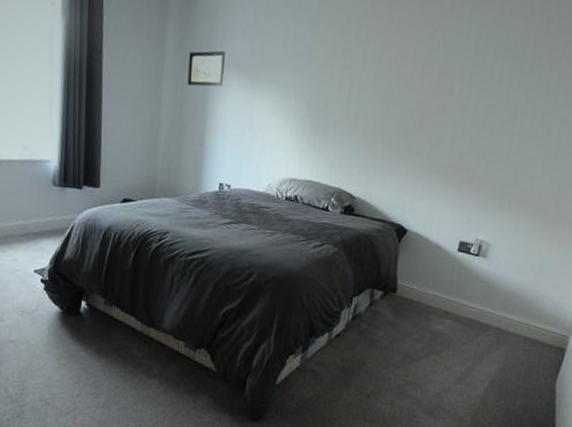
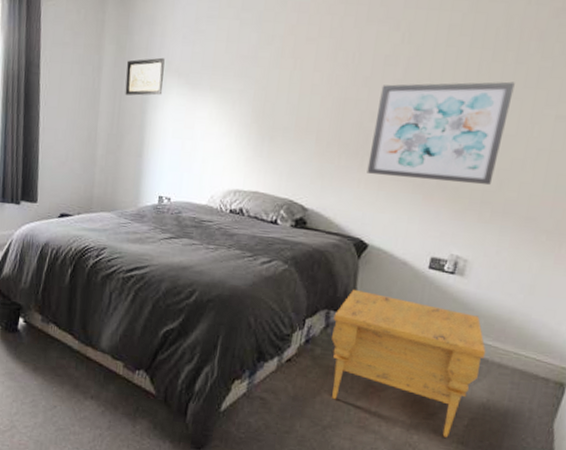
nightstand: none [374,271,504,399] -> present [331,290,486,438]
wall art: none [407,86,530,179] -> present [367,81,515,186]

